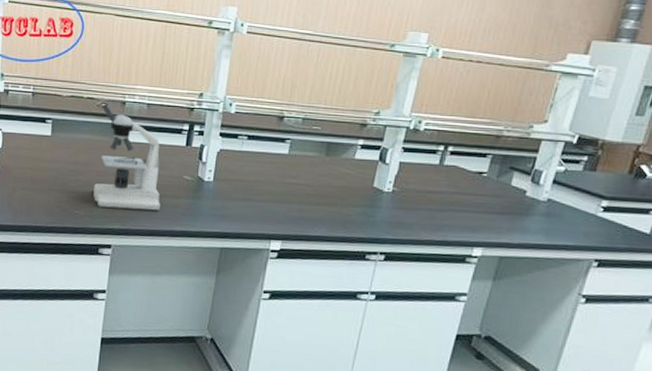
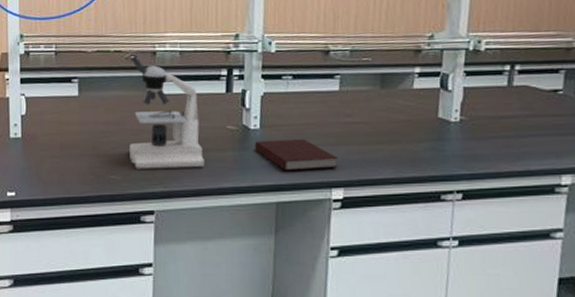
notebook: none [207,192,279,223] -> present [255,139,338,171]

